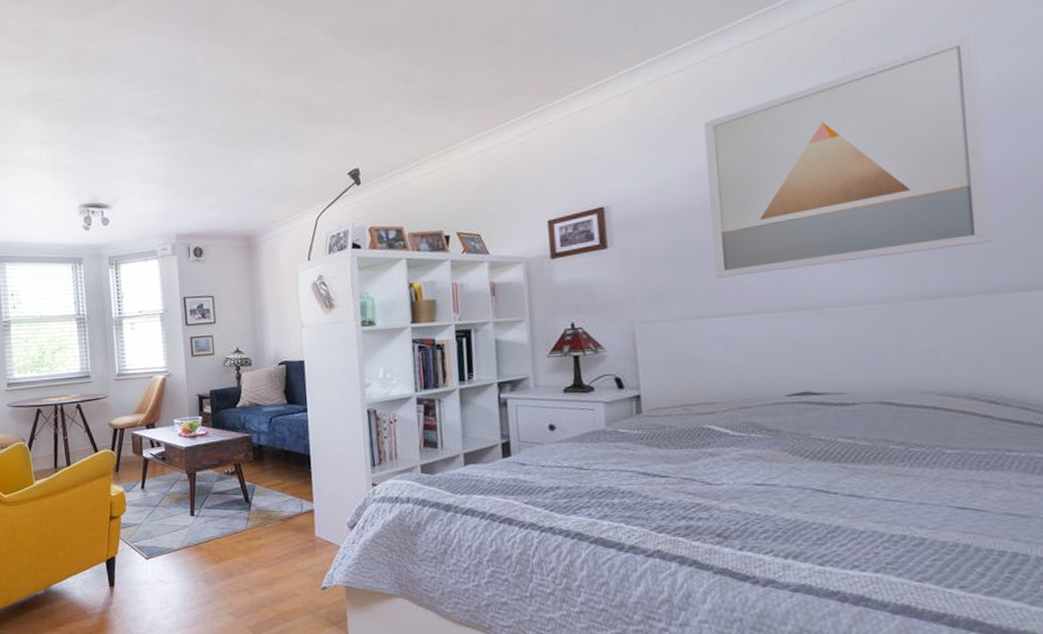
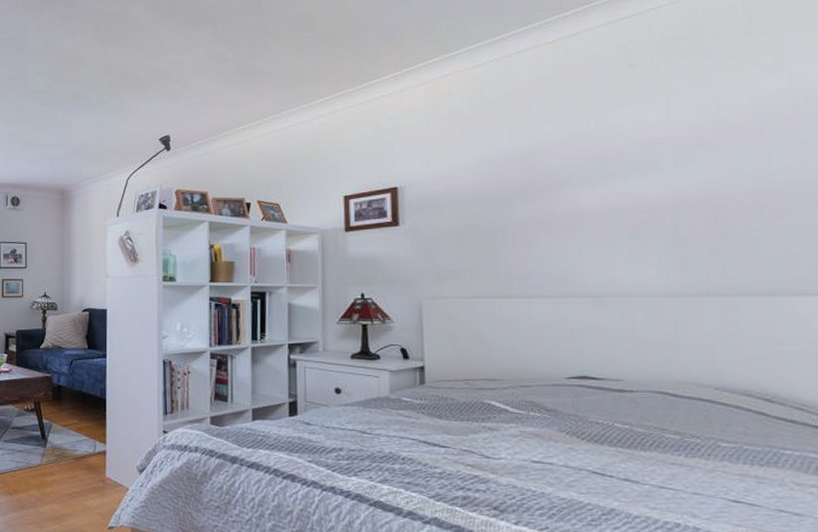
wall art: present [703,33,992,278] -> none [495,51,770,261]

